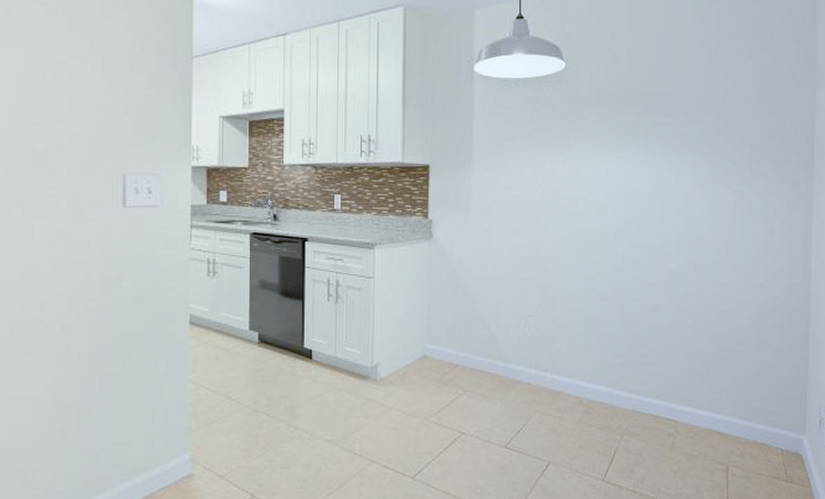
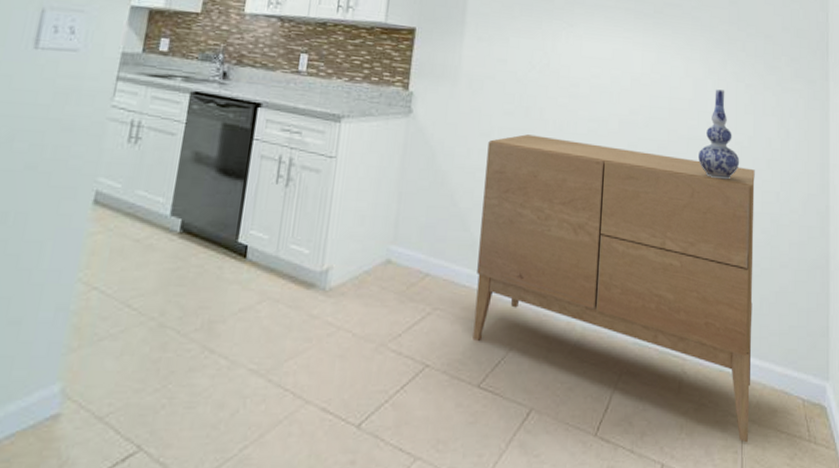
sideboard: none [498,248,741,484] -> present [473,134,755,443]
vase: none [688,197,727,276] -> present [698,89,740,180]

